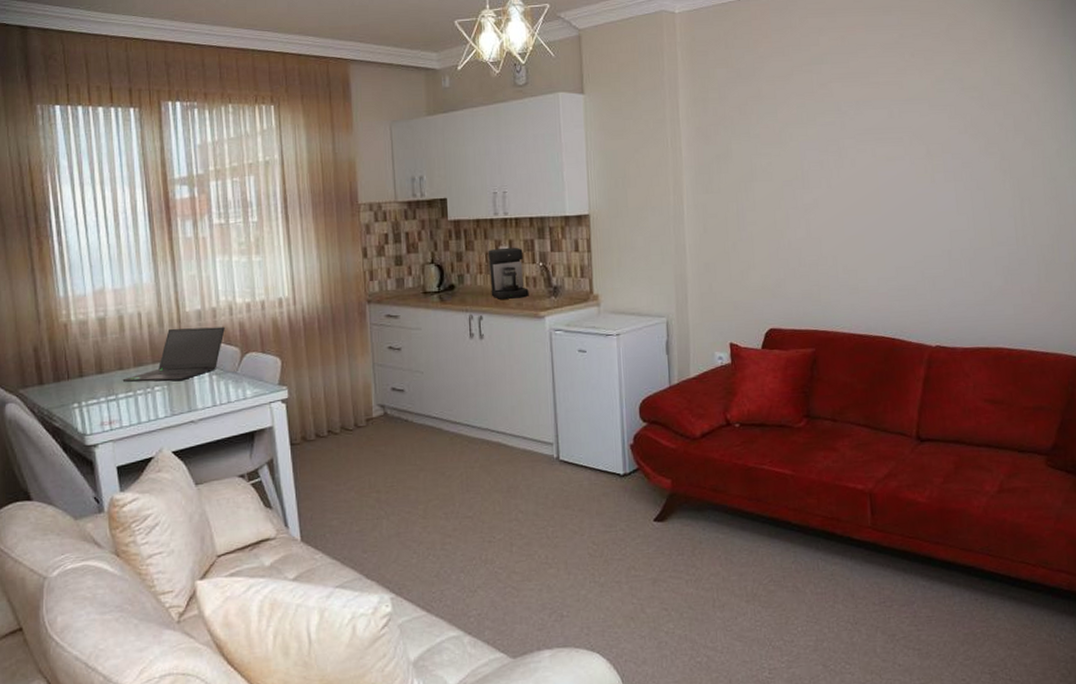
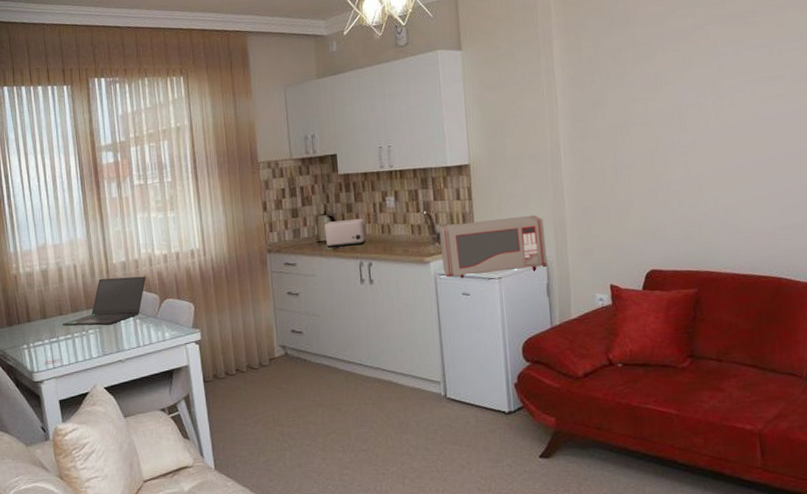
toaster: none [431,268,478,299] -> present [324,218,367,248]
coffee maker: present [488,247,529,300] -> none [375,197,414,247]
microwave: none [555,269,668,335] -> present [438,214,548,279]

